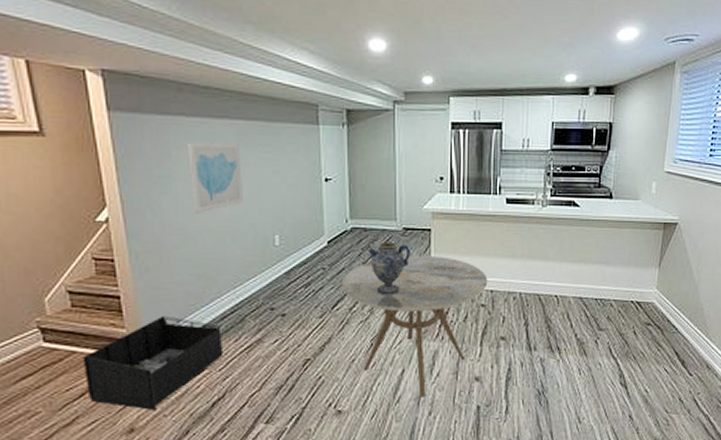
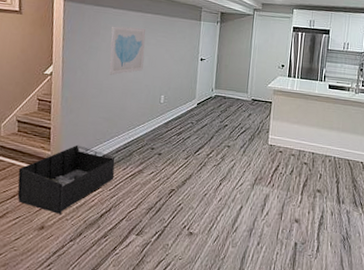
dining table: present [342,255,488,396] -> none [203,119,311,229]
ceramic jug: present [368,241,410,295] -> none [225,107,256,148]

